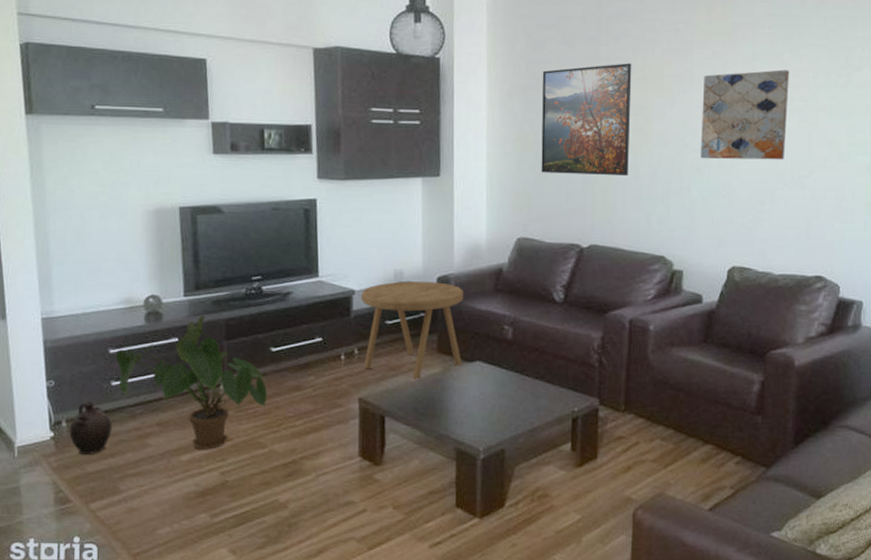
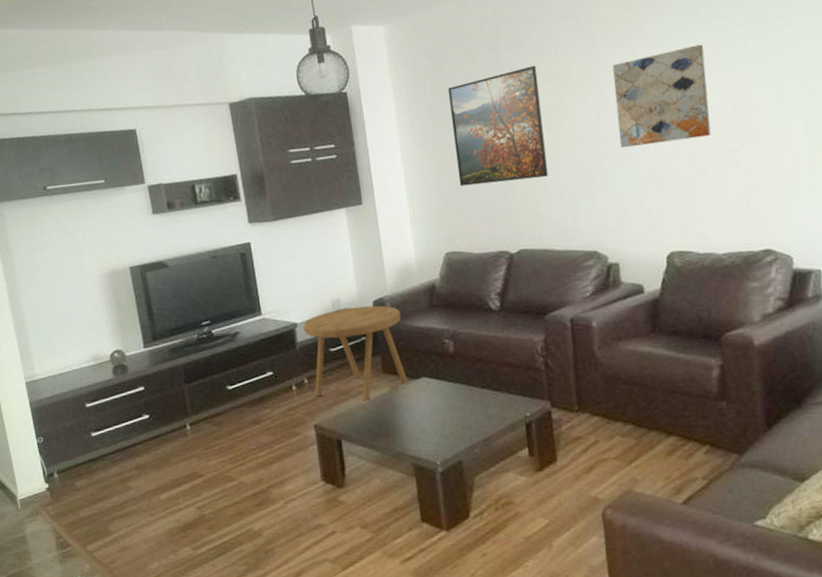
ceramic jug: present [69,401,112,456] -> none [61,452,97,502]
house plant: present [115,316,268,450] -> none [91,363,230,488]

